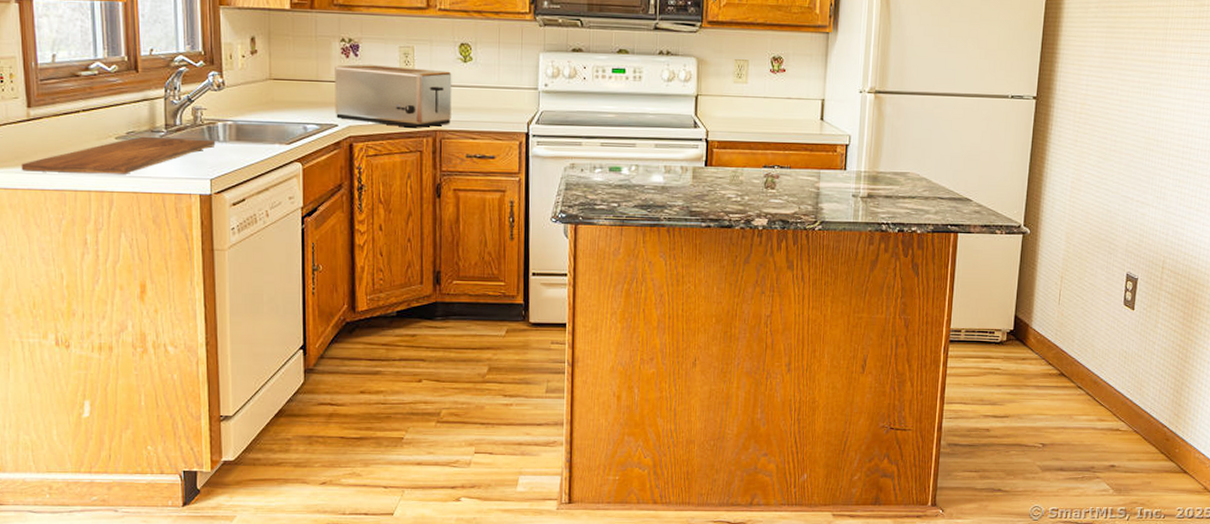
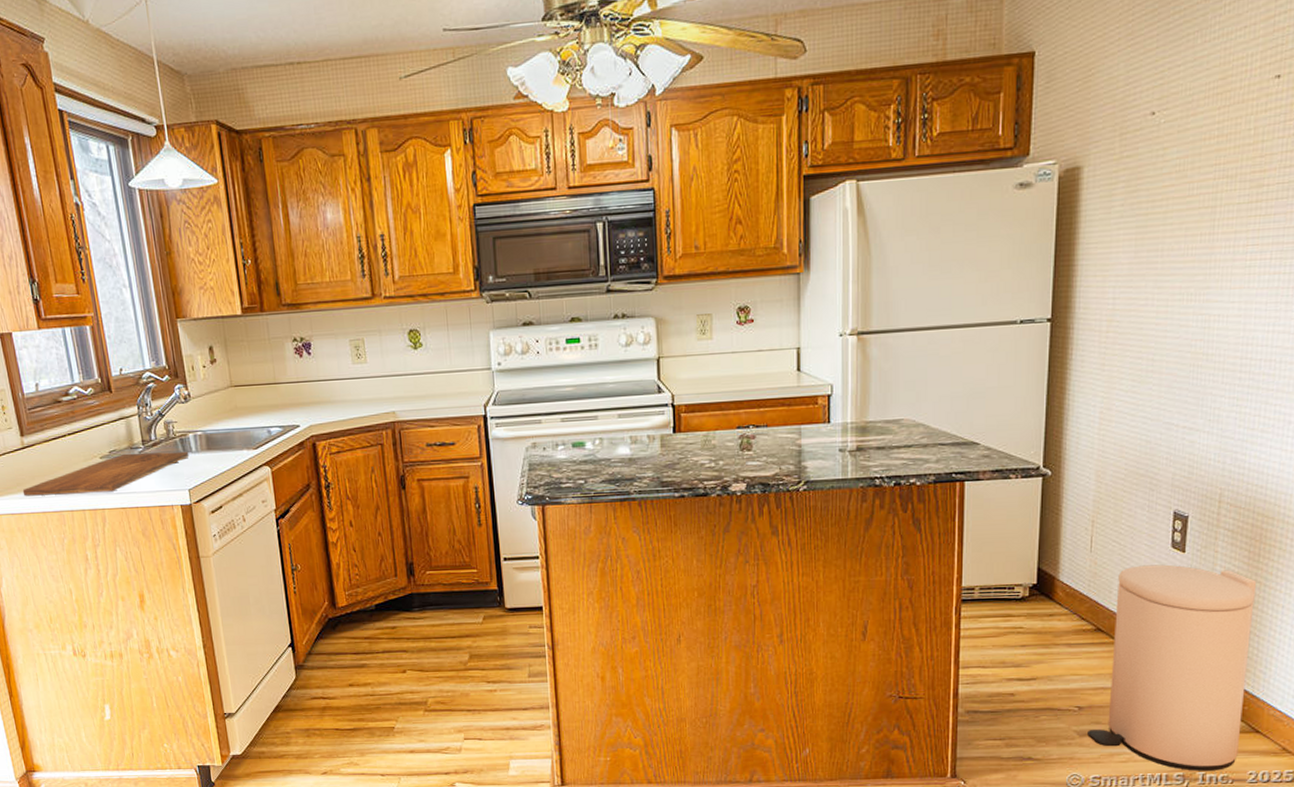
toaster: present [335,64,452,128] -> none [290,360,408,422]
pedal bin: none [1049,319,1188,506] -> present [1087,564,1256,771]

